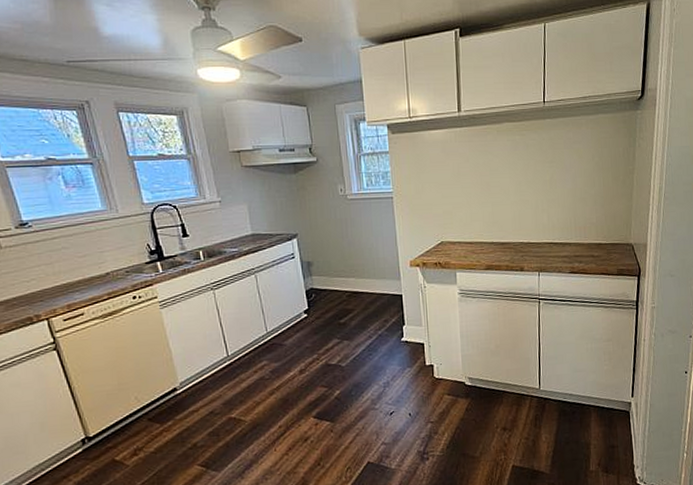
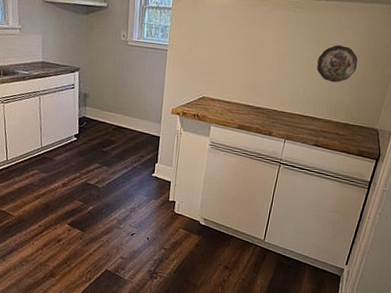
decorative plate: none [554,162,597,203] -> present [316,45,358,83]

